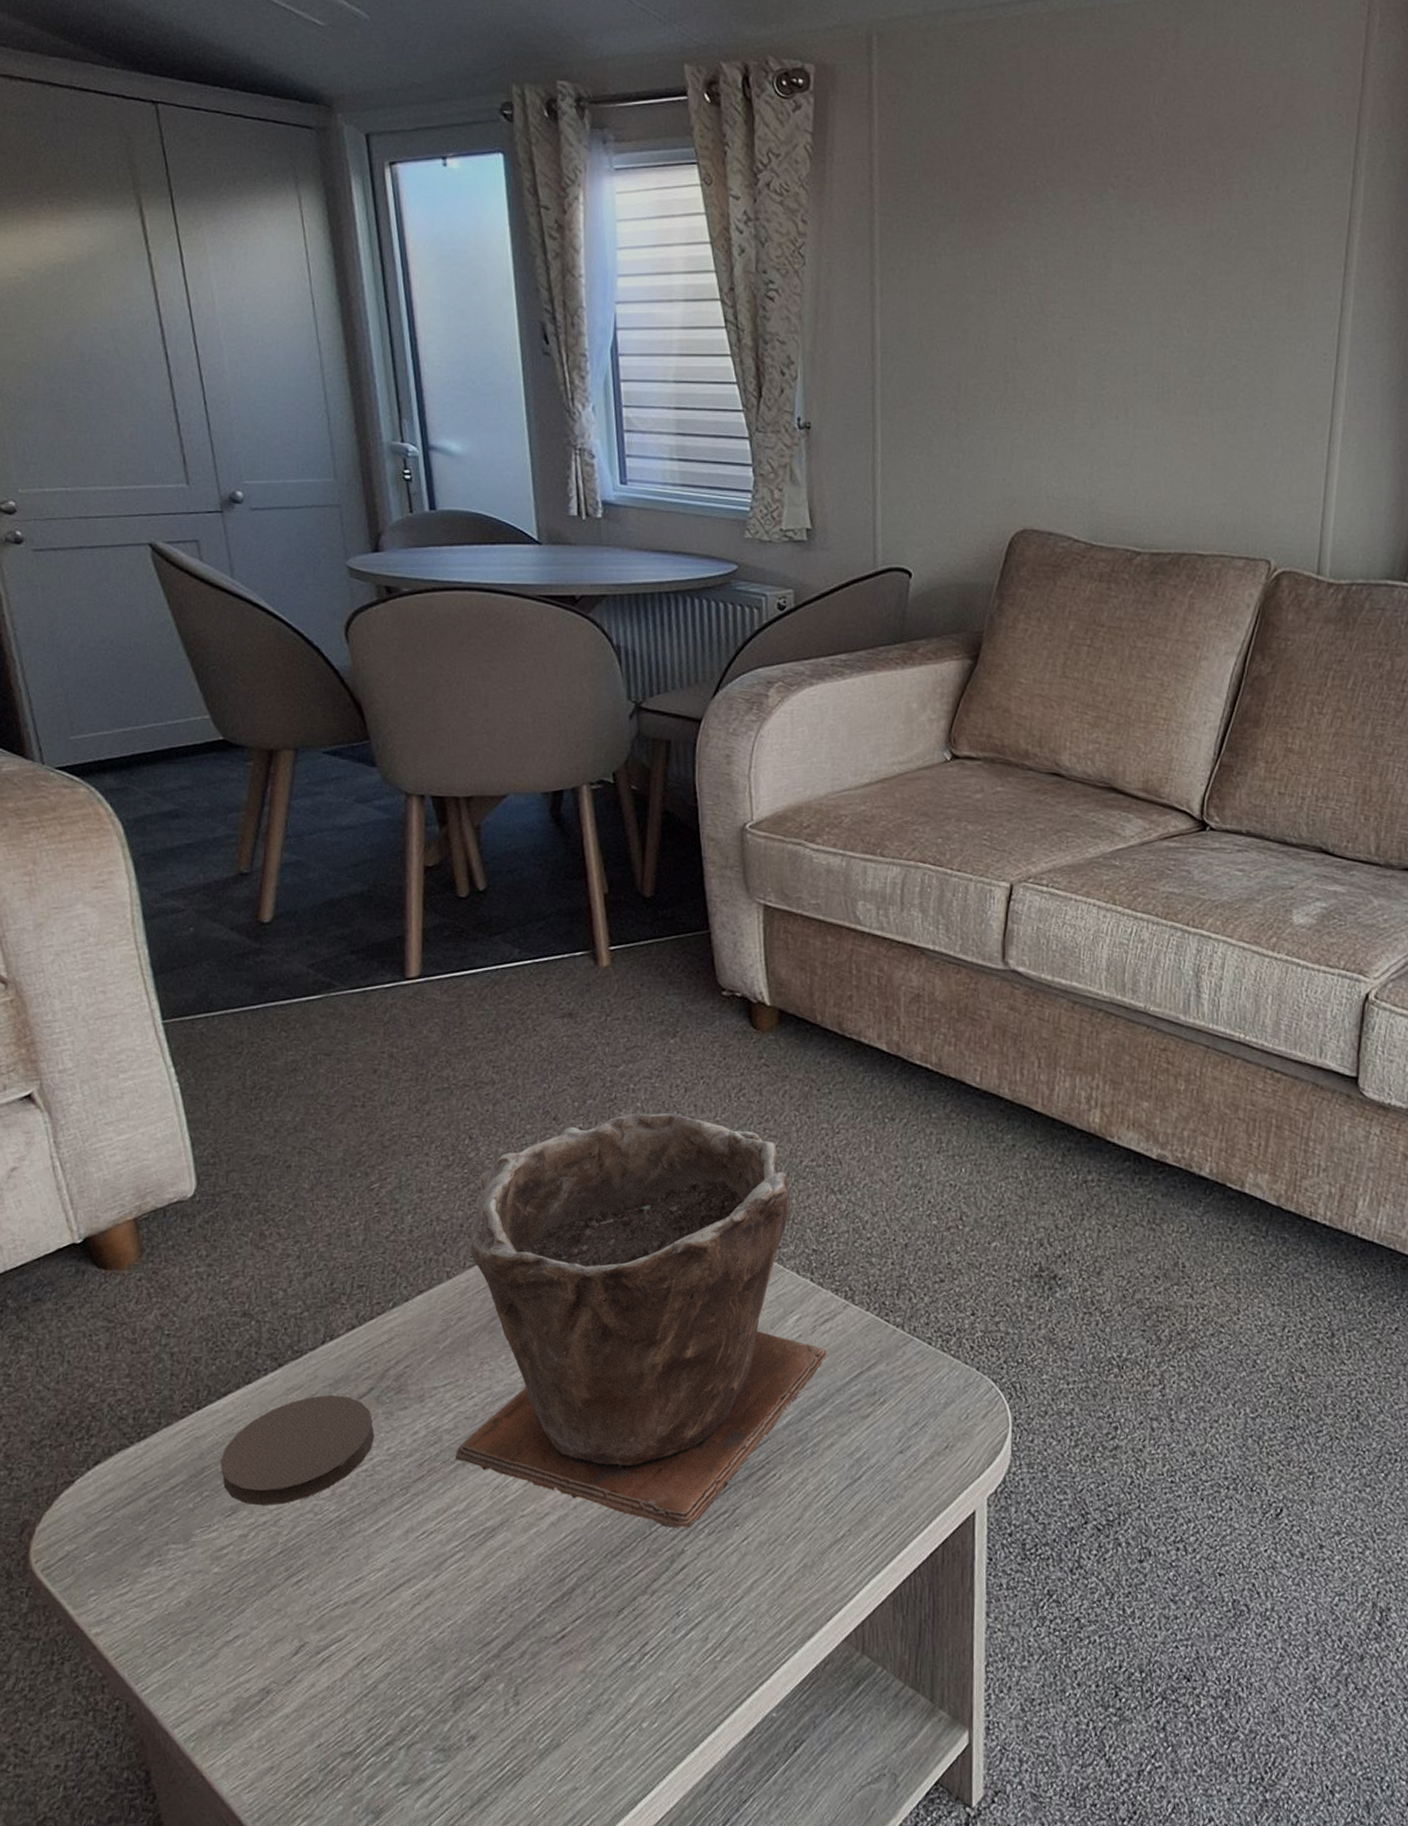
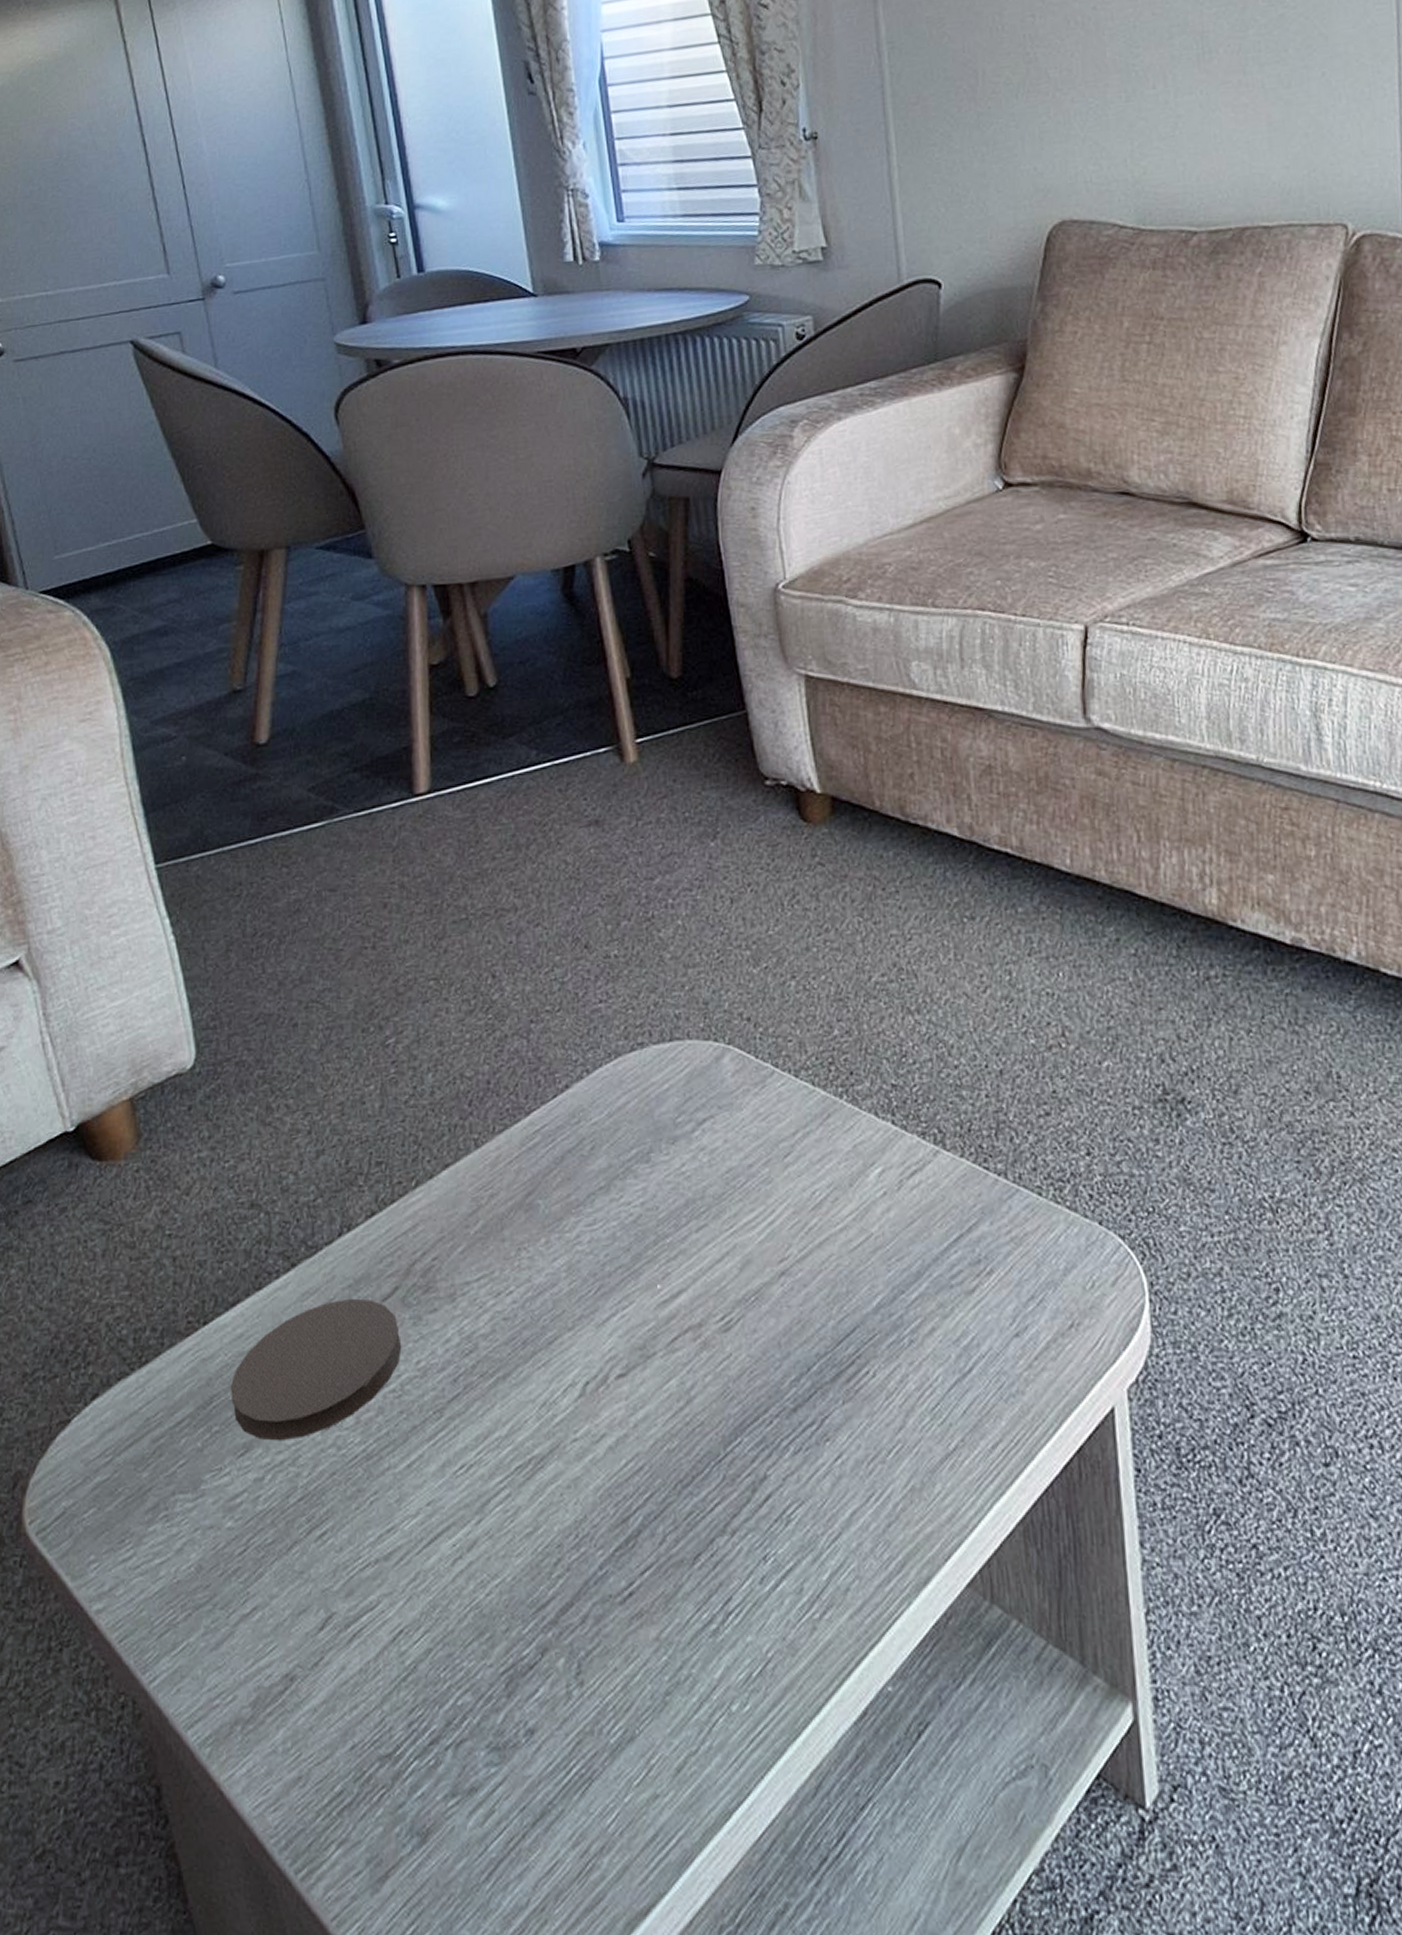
plant pot: present [456,1112,828,1529] -> none [495,930,920,1448]

